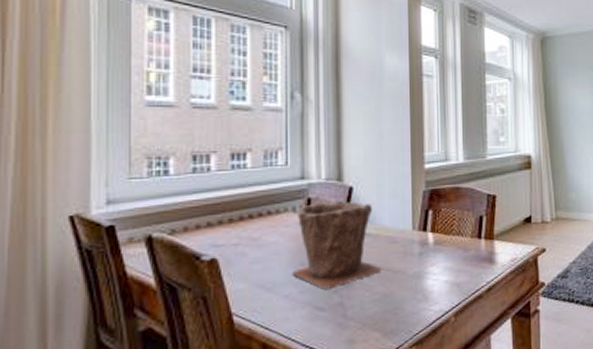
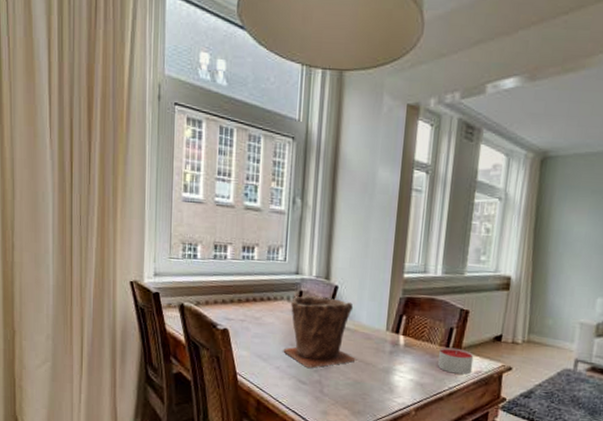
candle: none [472,237,508,266] -> present [438,347,474,375]

